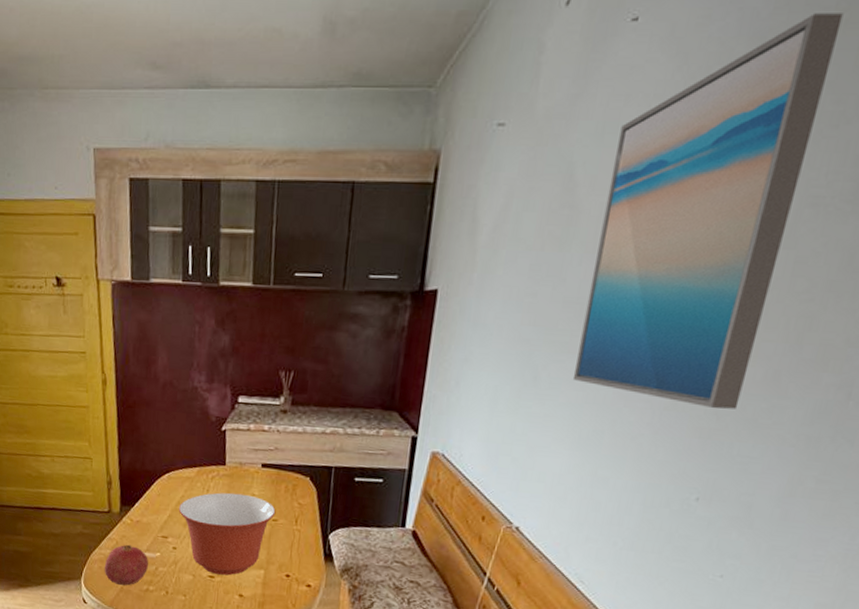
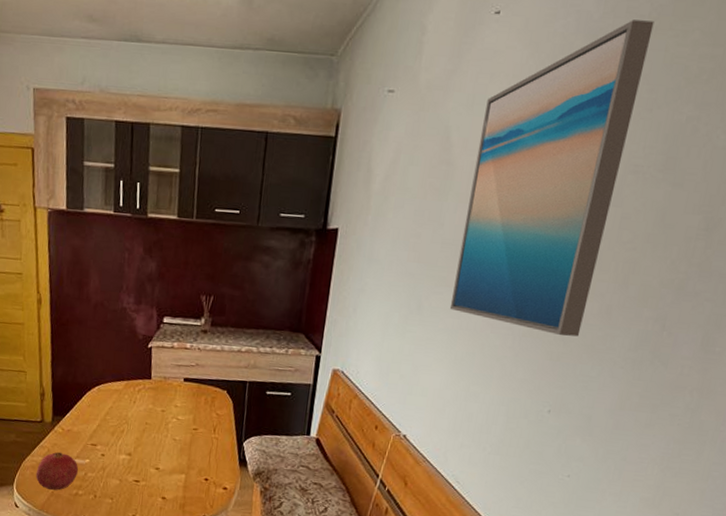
mixing bowl: present [178,492,276,576] -> none [107,404,196,480]

